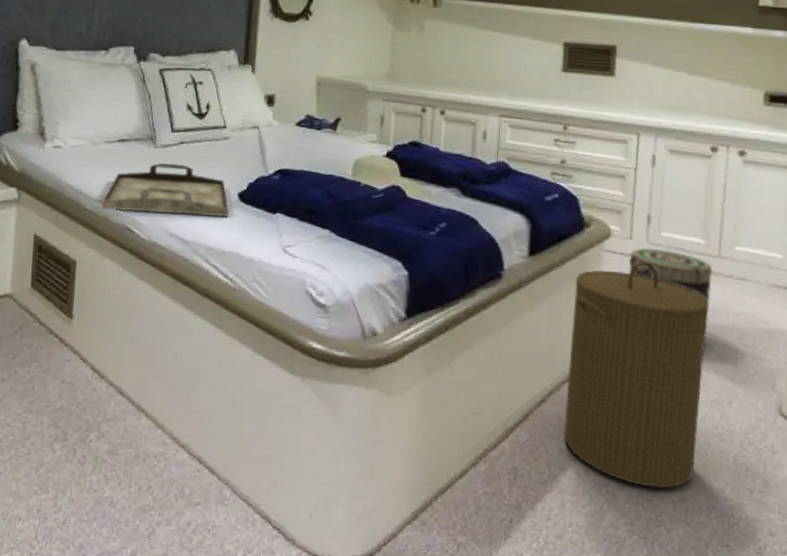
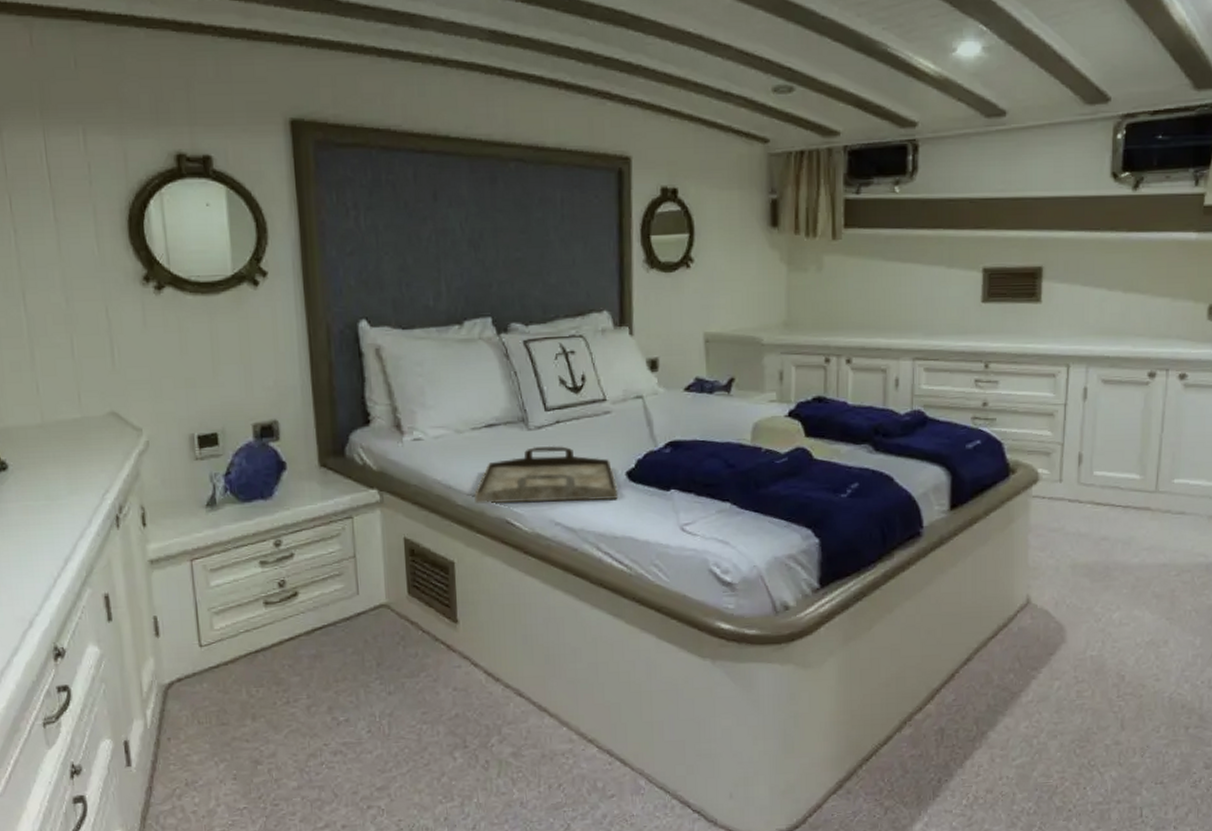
laundry hamper: present [563,261,709,489] -> none [991,504,1145,735]
basket: present [628,248,713,345] -> none [1058,490,1149,585]

